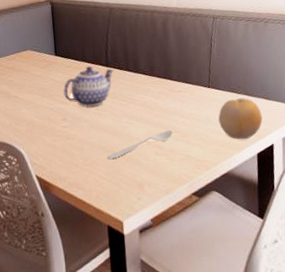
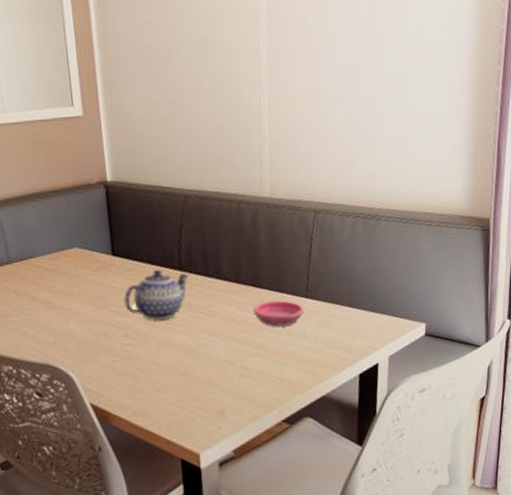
spoon: present [107,130,173,160] -> none [181,348,261,384]
saucer: none [165,90,208,112] -> present [252,300,305,327]
fruit: present [218,97,263,140] -> none [316,309,367,359]

